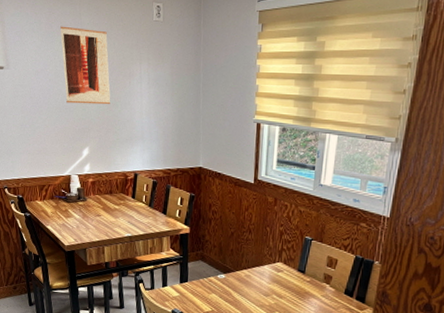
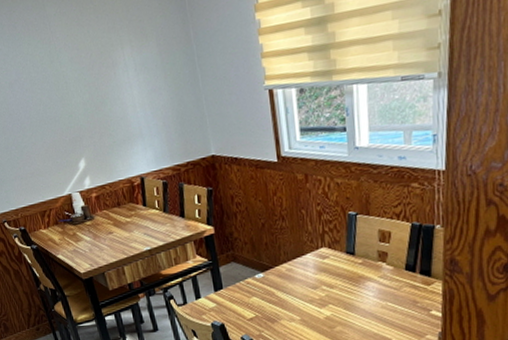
wall art: present [60,26,111,105] -> none [25,19,98,113]

